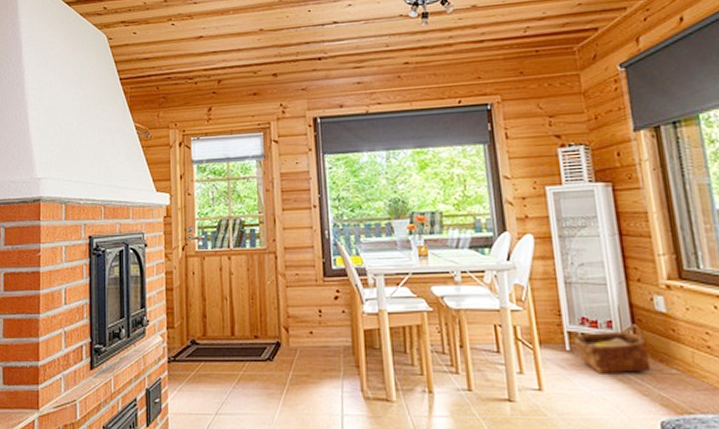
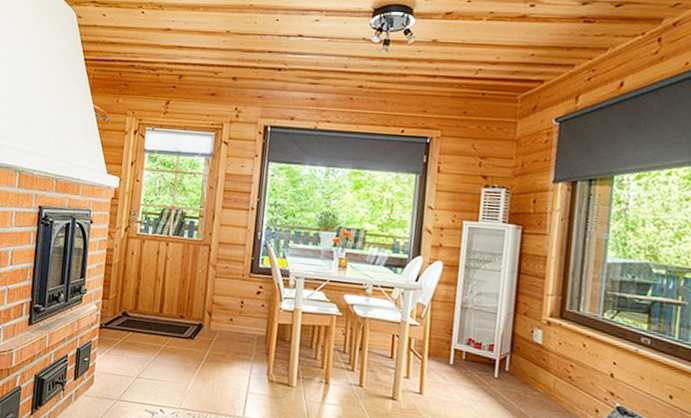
woven basket: present [572,324,652,374] -> none [457,349,519,390]

